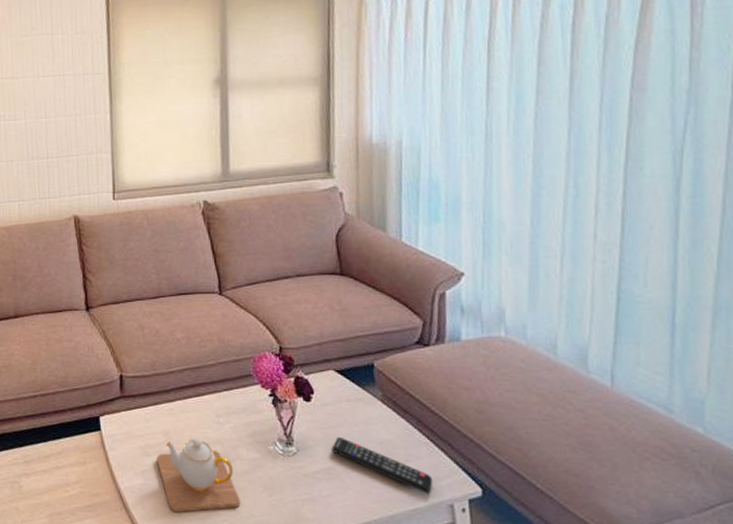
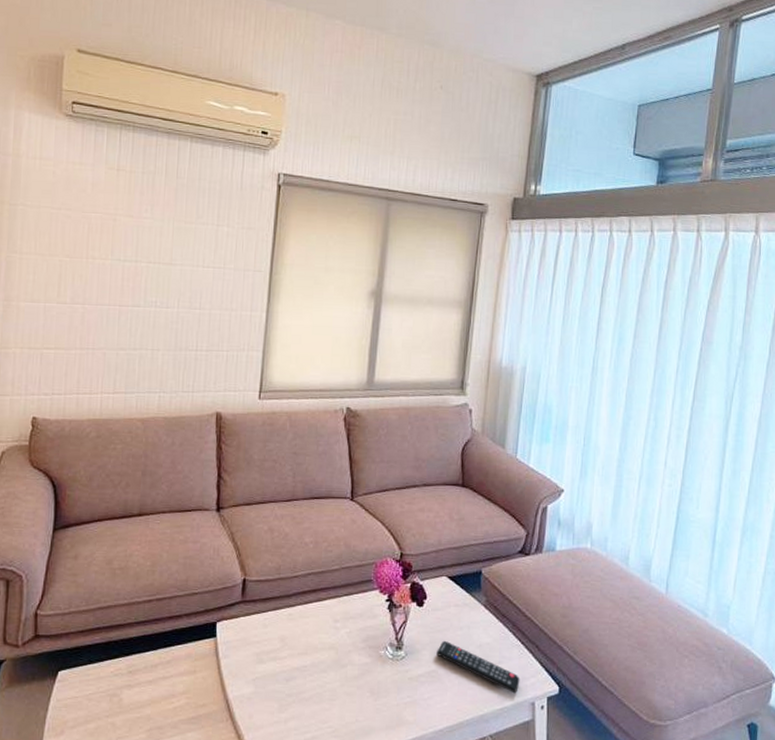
teapot: present [156,438,241,513] -> none [270,643,347,721]

